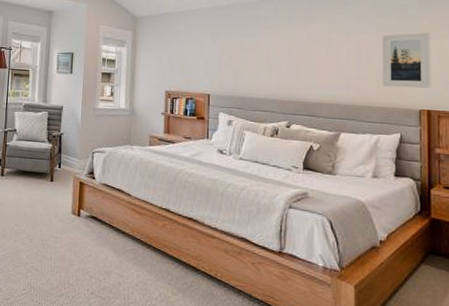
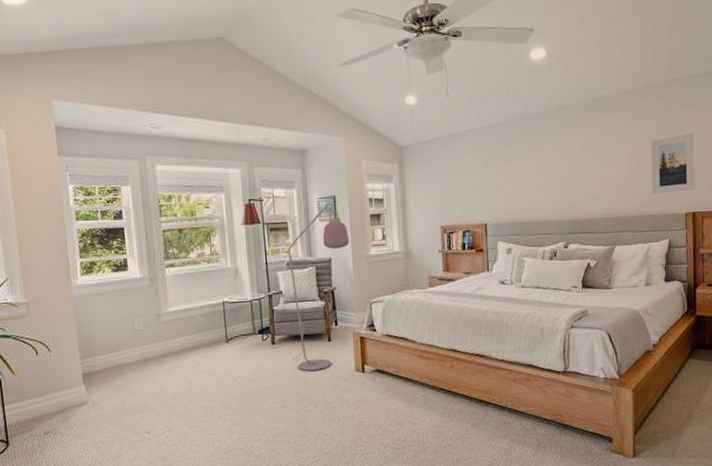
floor lamp: none [17,57,81,207] -> present [287,201,350,371]

